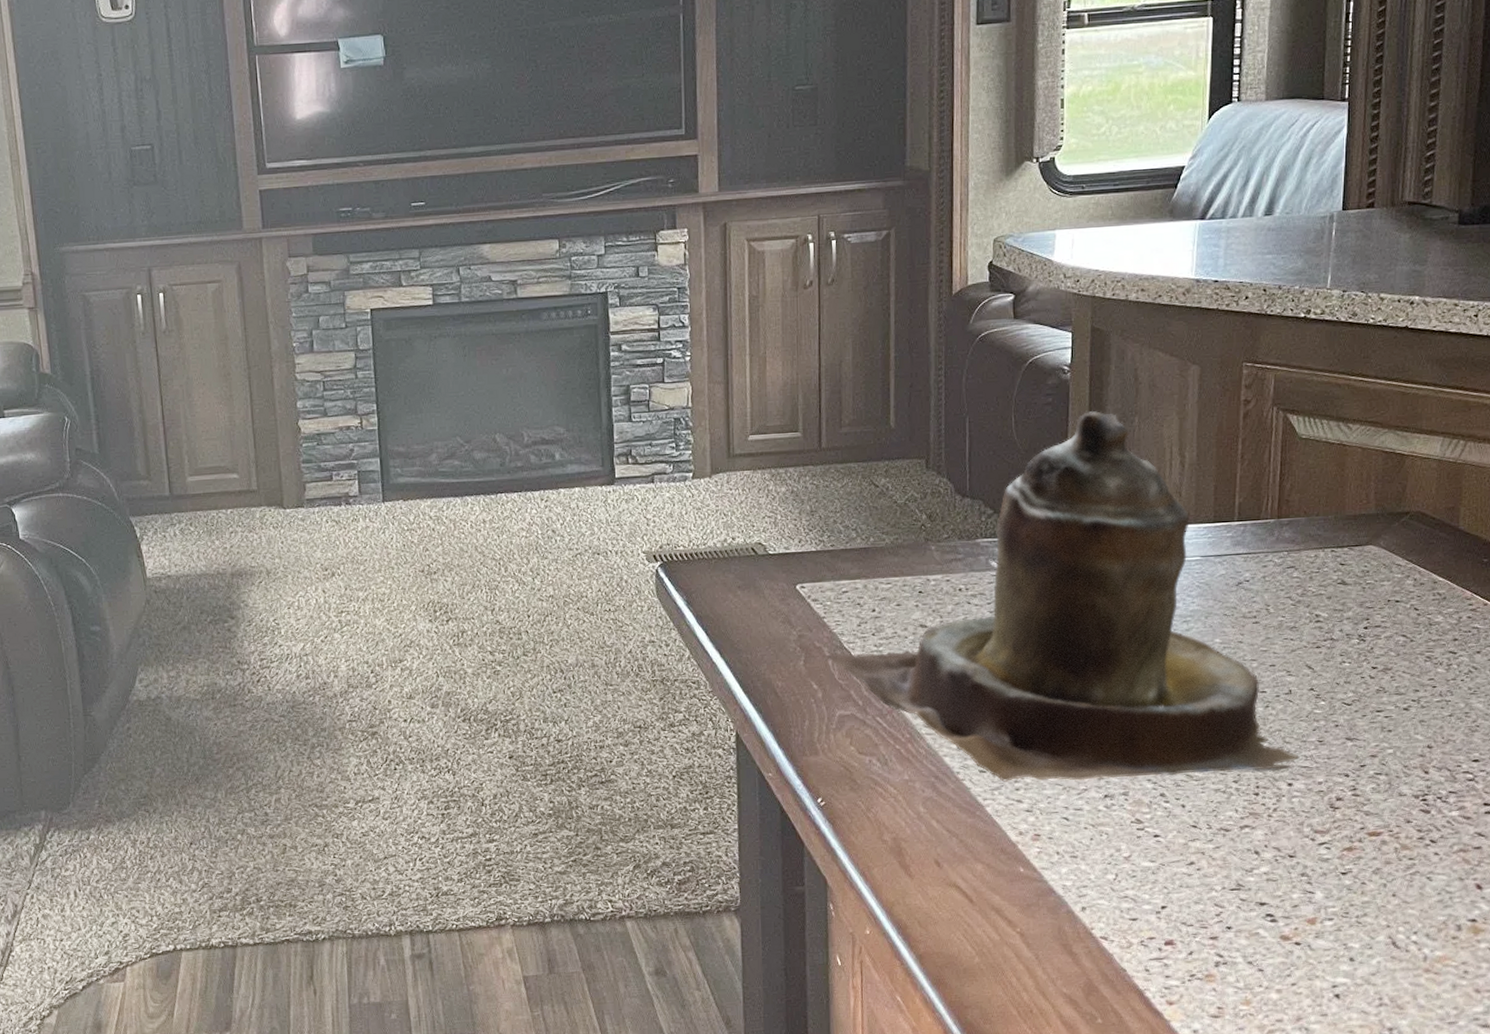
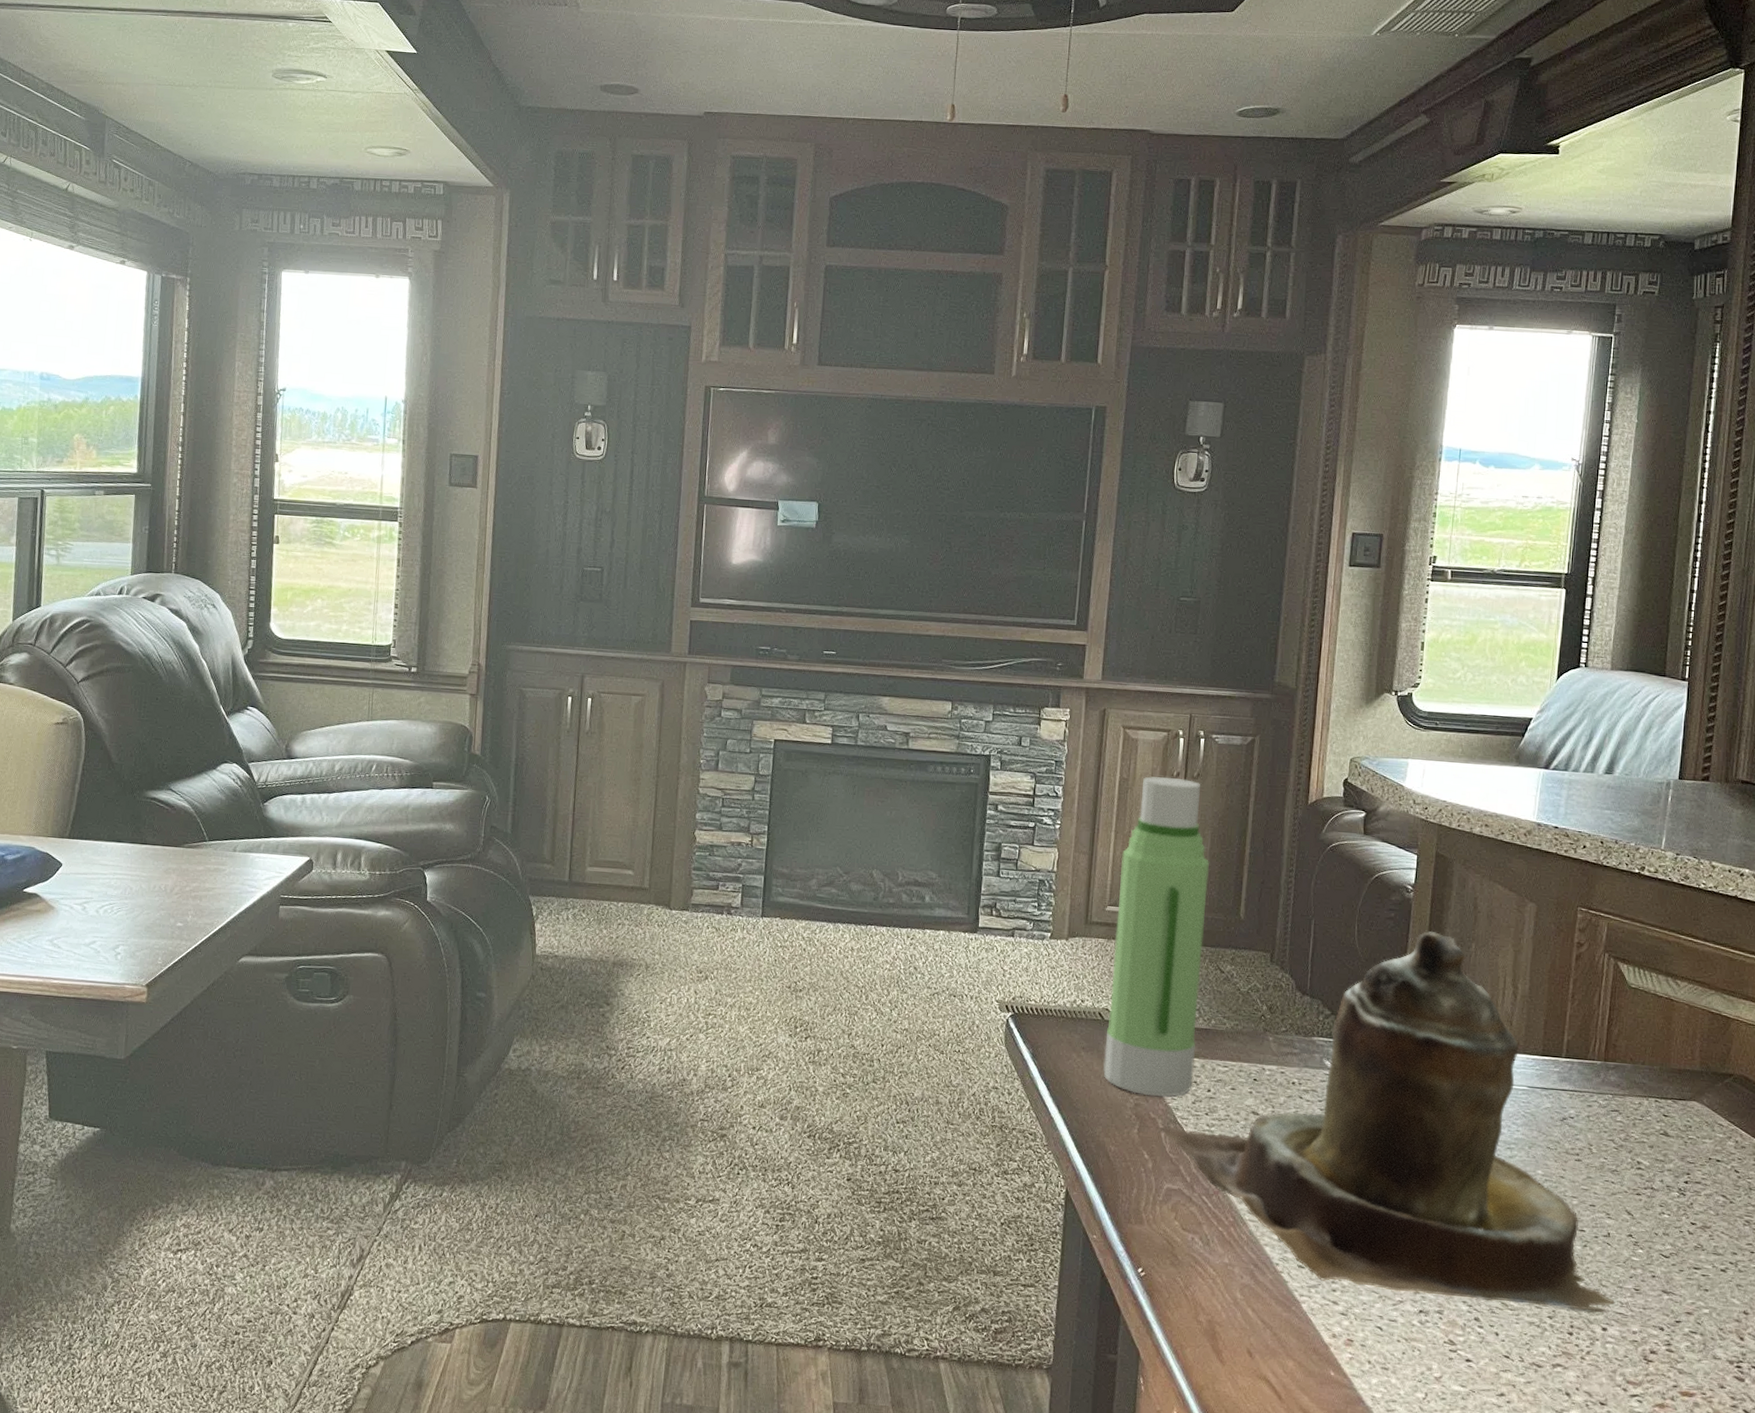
water bottle: none [759,286,856,625] -> present [1103,776,1210,1097]

